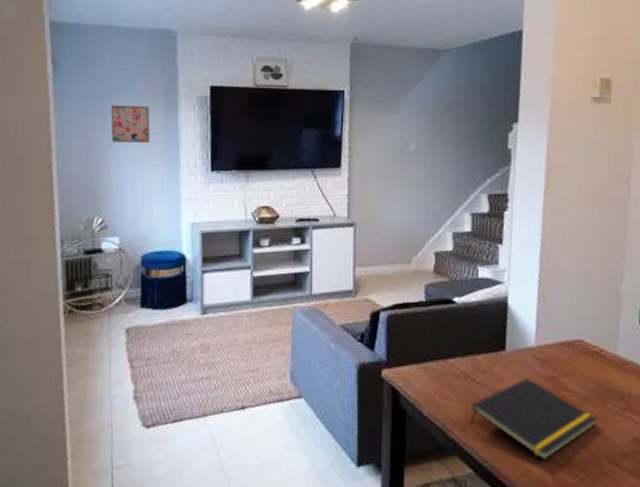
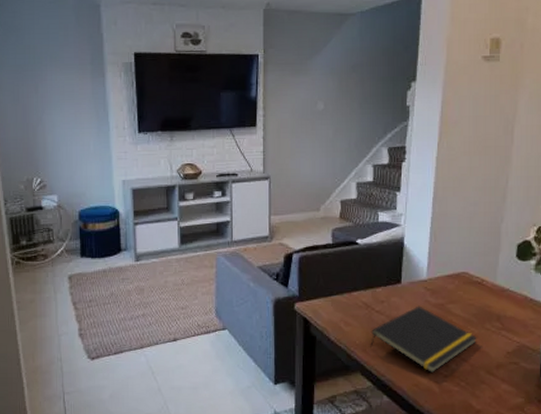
wall art: present [110,105,150,142] -> none [42,72,80,108]

